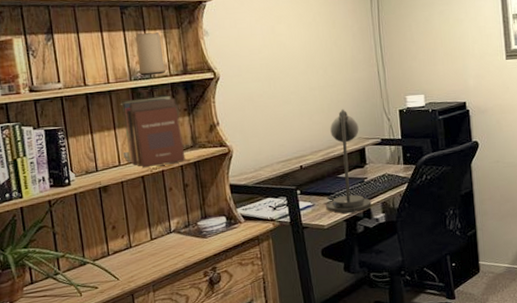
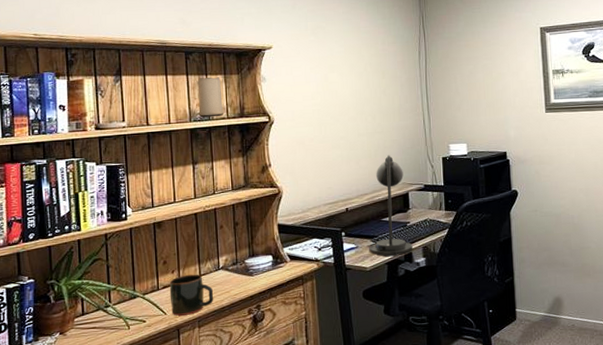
books: present [119,94,186,168] -> none [178,135,238,206]
mug: none [120,238,168,281] -> present [169,274,214,316]

